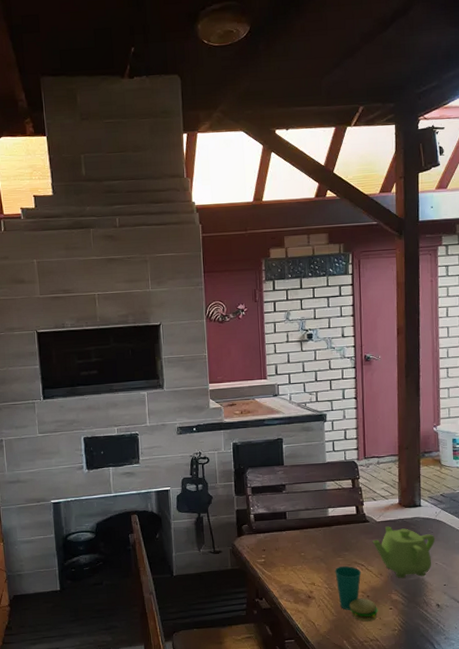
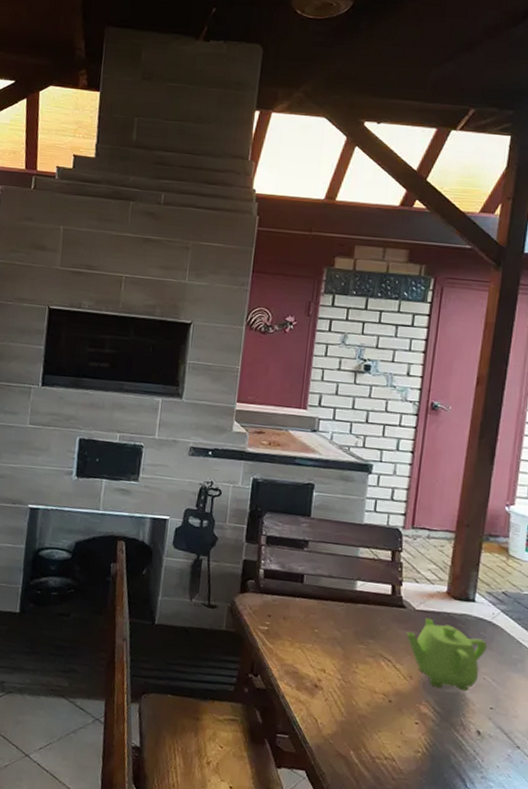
cup: present [335,565,378,622] -> none [352,656,401,734]

